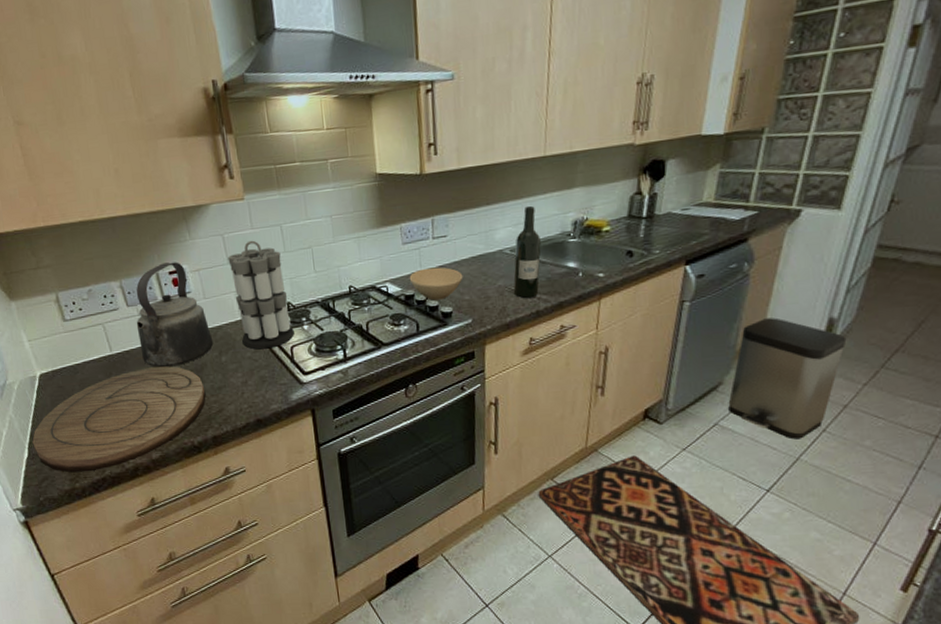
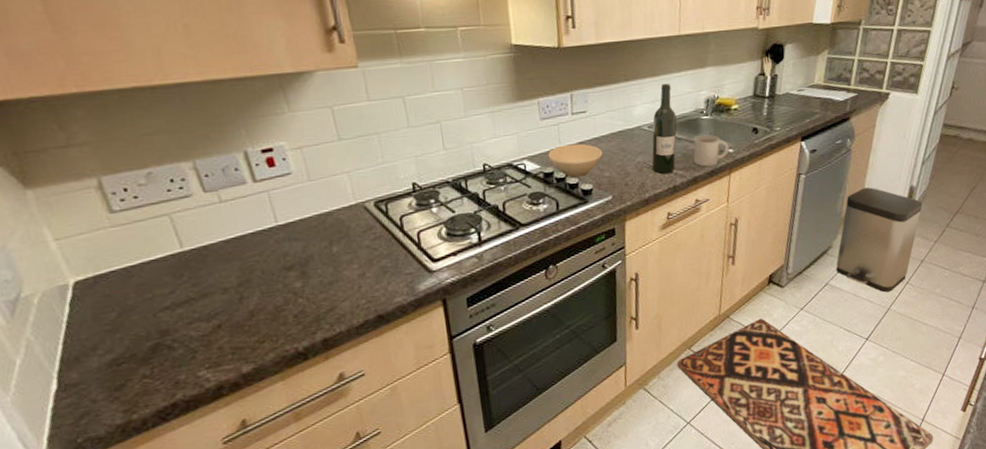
cutting board: present [32,366,206,473] -> none [63,262,313,403]
kettle: present [136,262,214,367] -> none [216,138,322,264]
spice rack: present [228,240,294,350] -> none [338,113,421,237]
mug: none [557,258,600,292] -> present [692,134,729,167]

